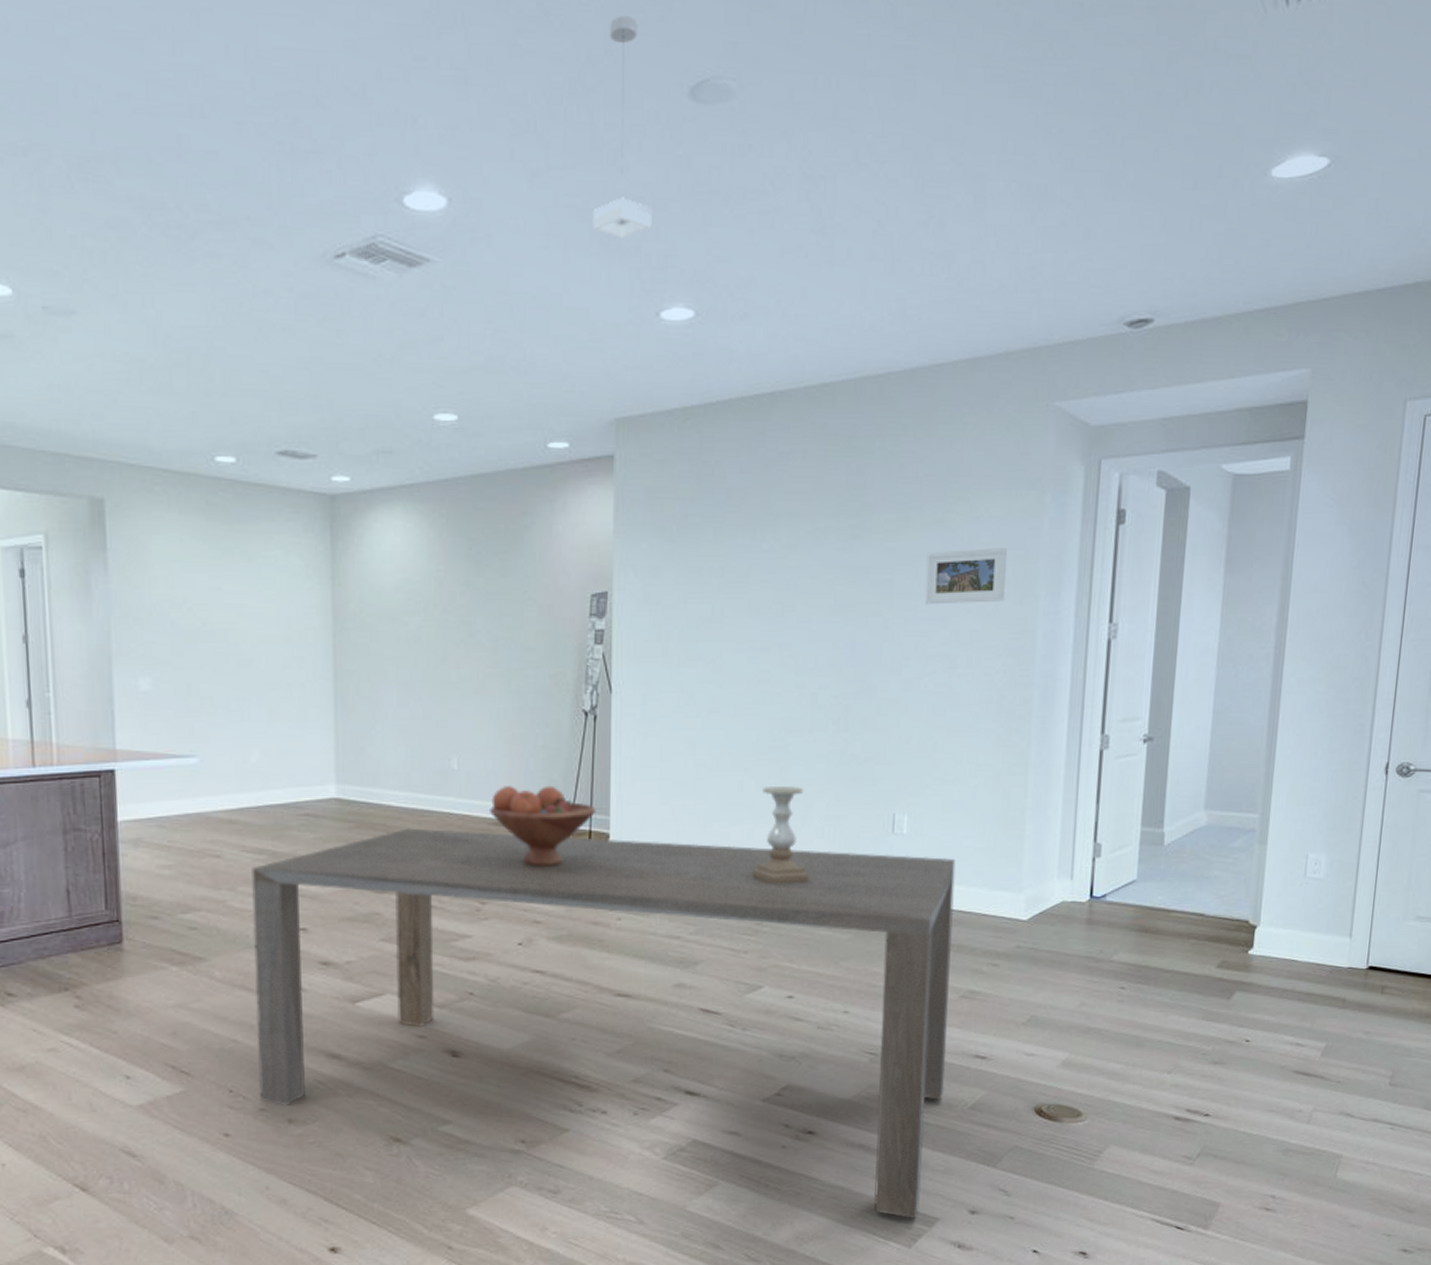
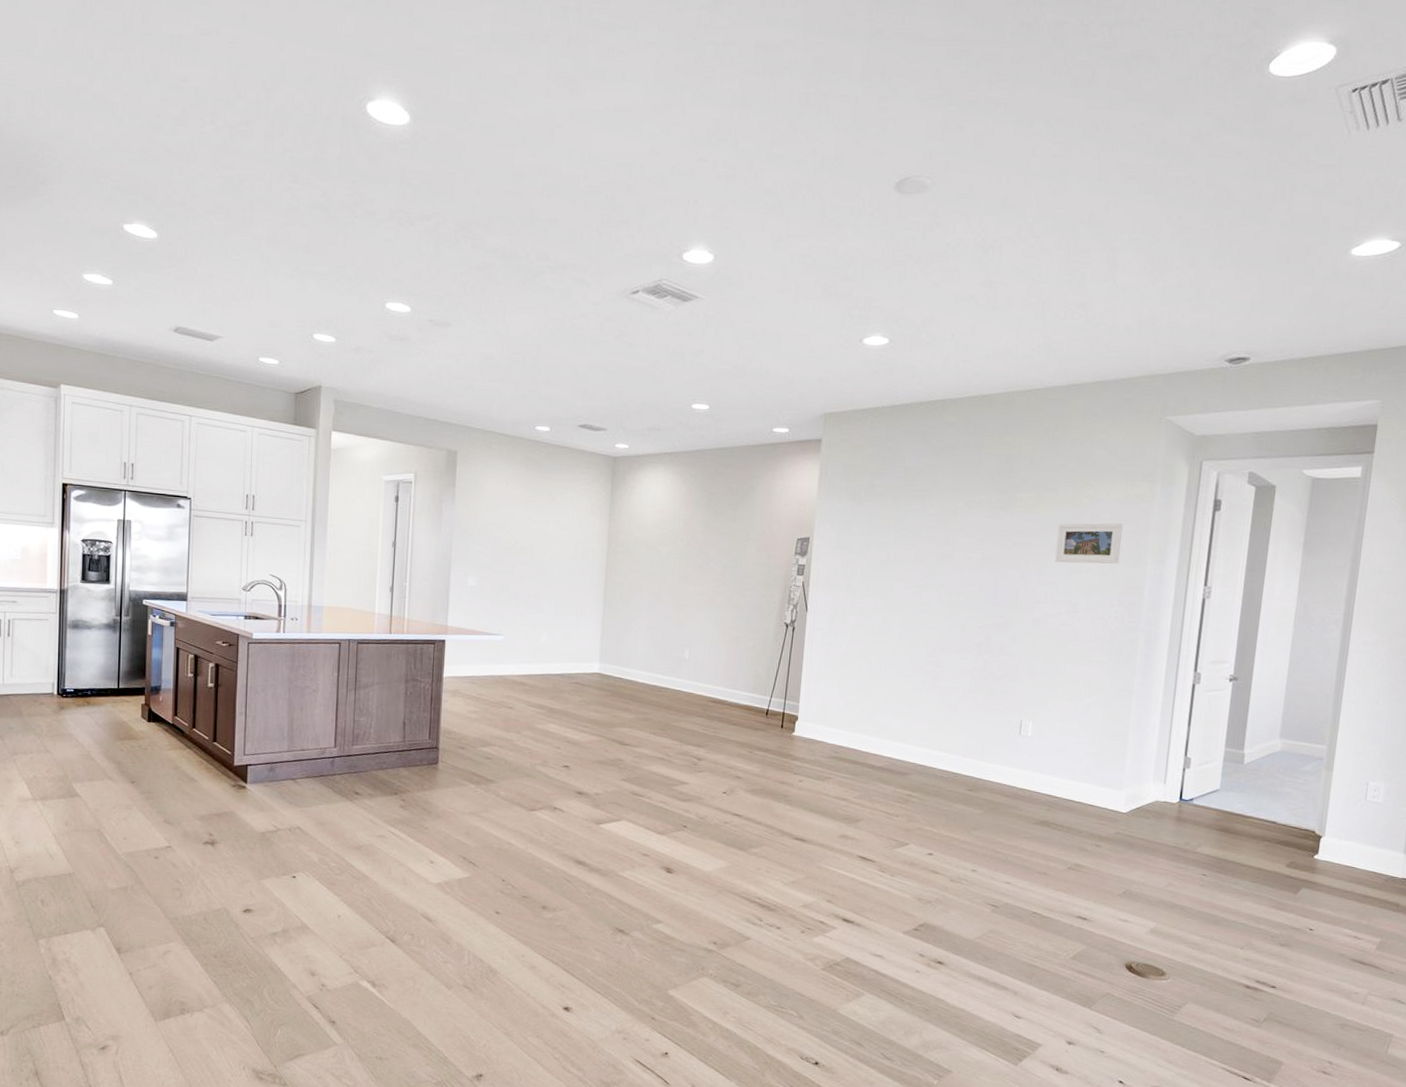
dining table: present [251,828,956,1219] -> none [524,699,1070,1042]
fruit bowl: present [490,785,596,867] -> none [710,674,790,737]
pendant lamp: present [593,16,652,240] -> none [817,133,862,288]
candle holder: present [753,786,810,884] -> none [906,691,952,767]

